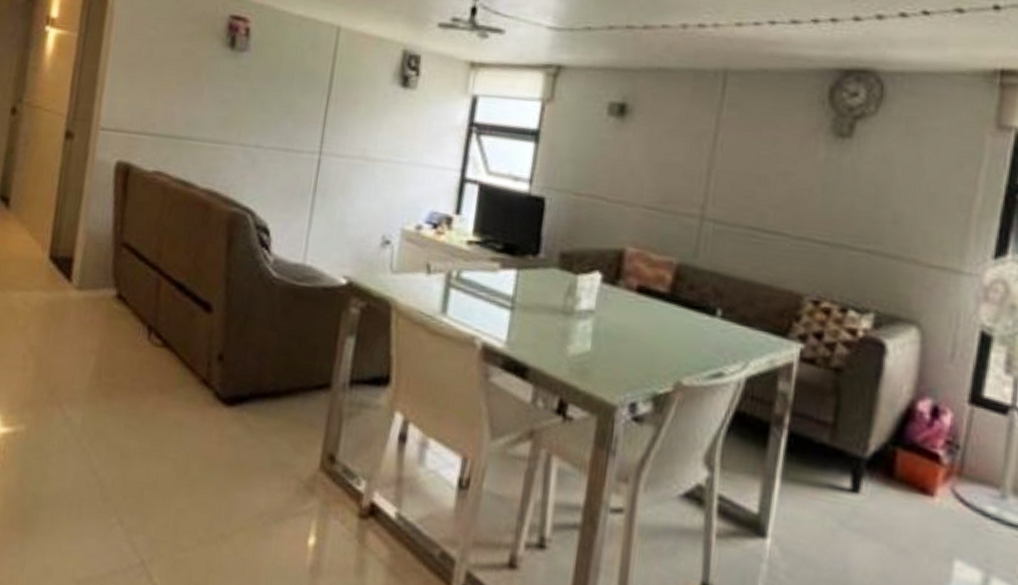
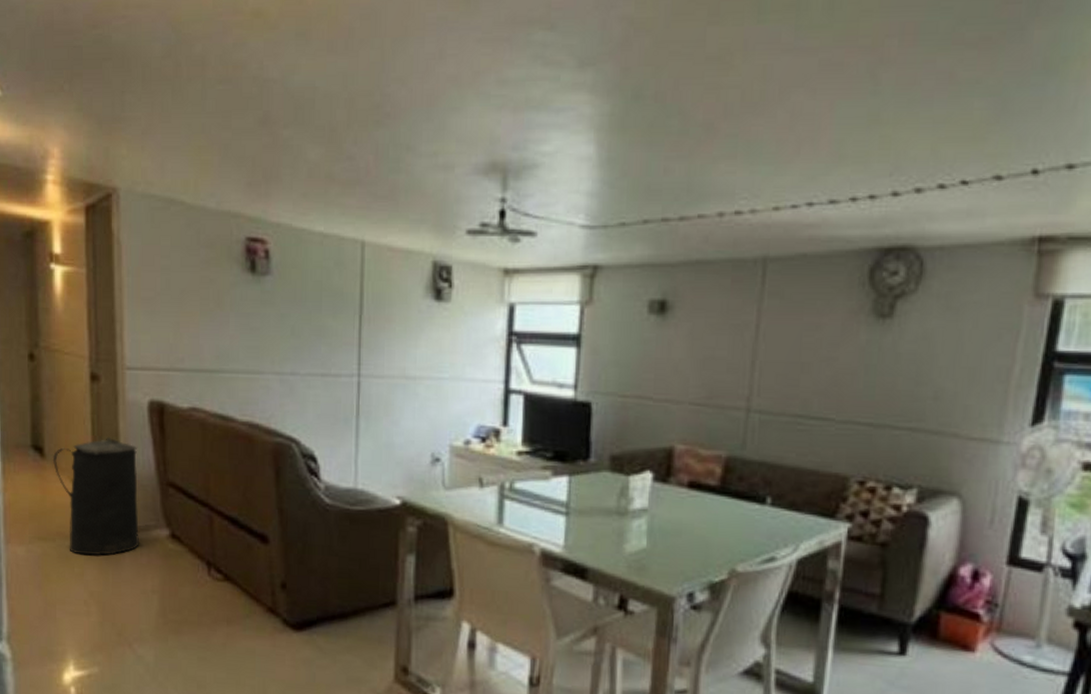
trash can: none [16,193,99,311] -> present [52,436,139,556]

